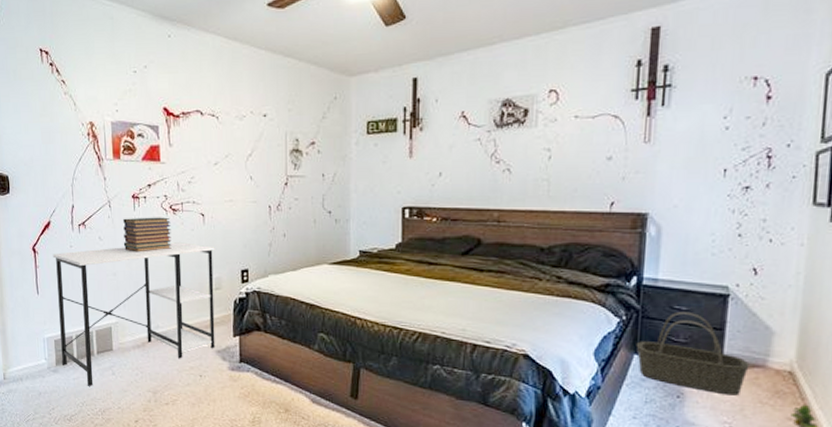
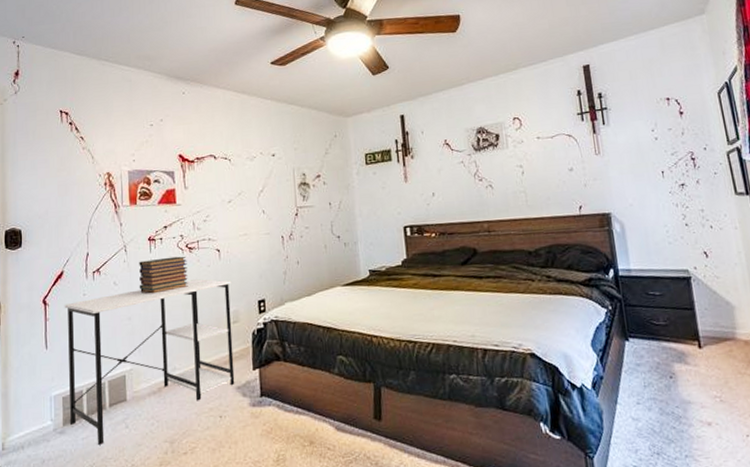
basket: present [636,311,750,396] -> none [625,295,723,370]

